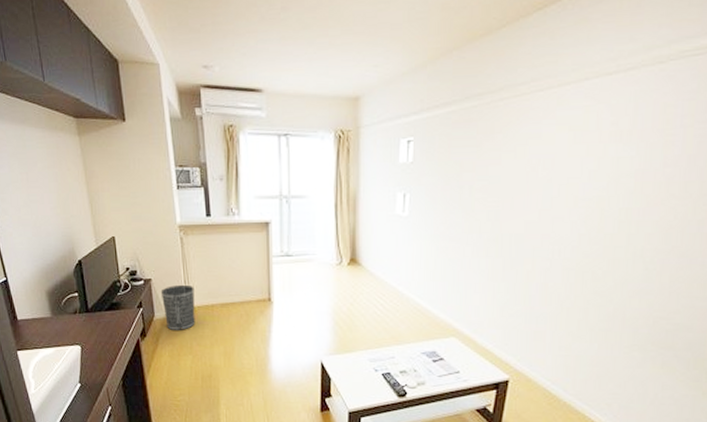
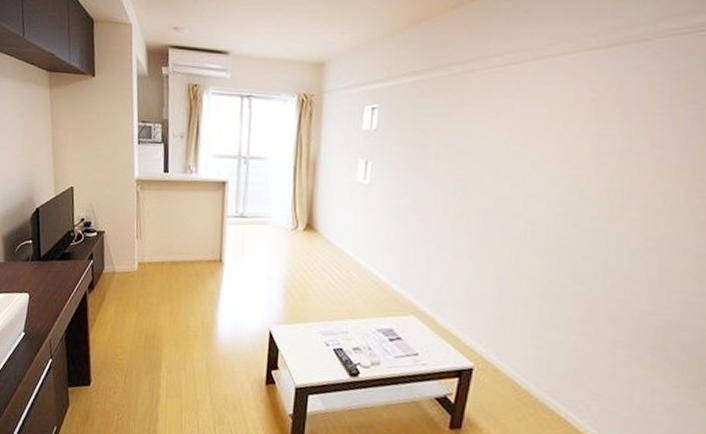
wastebasket: present [160,284,195,330] -> none [112,239,146,286]

